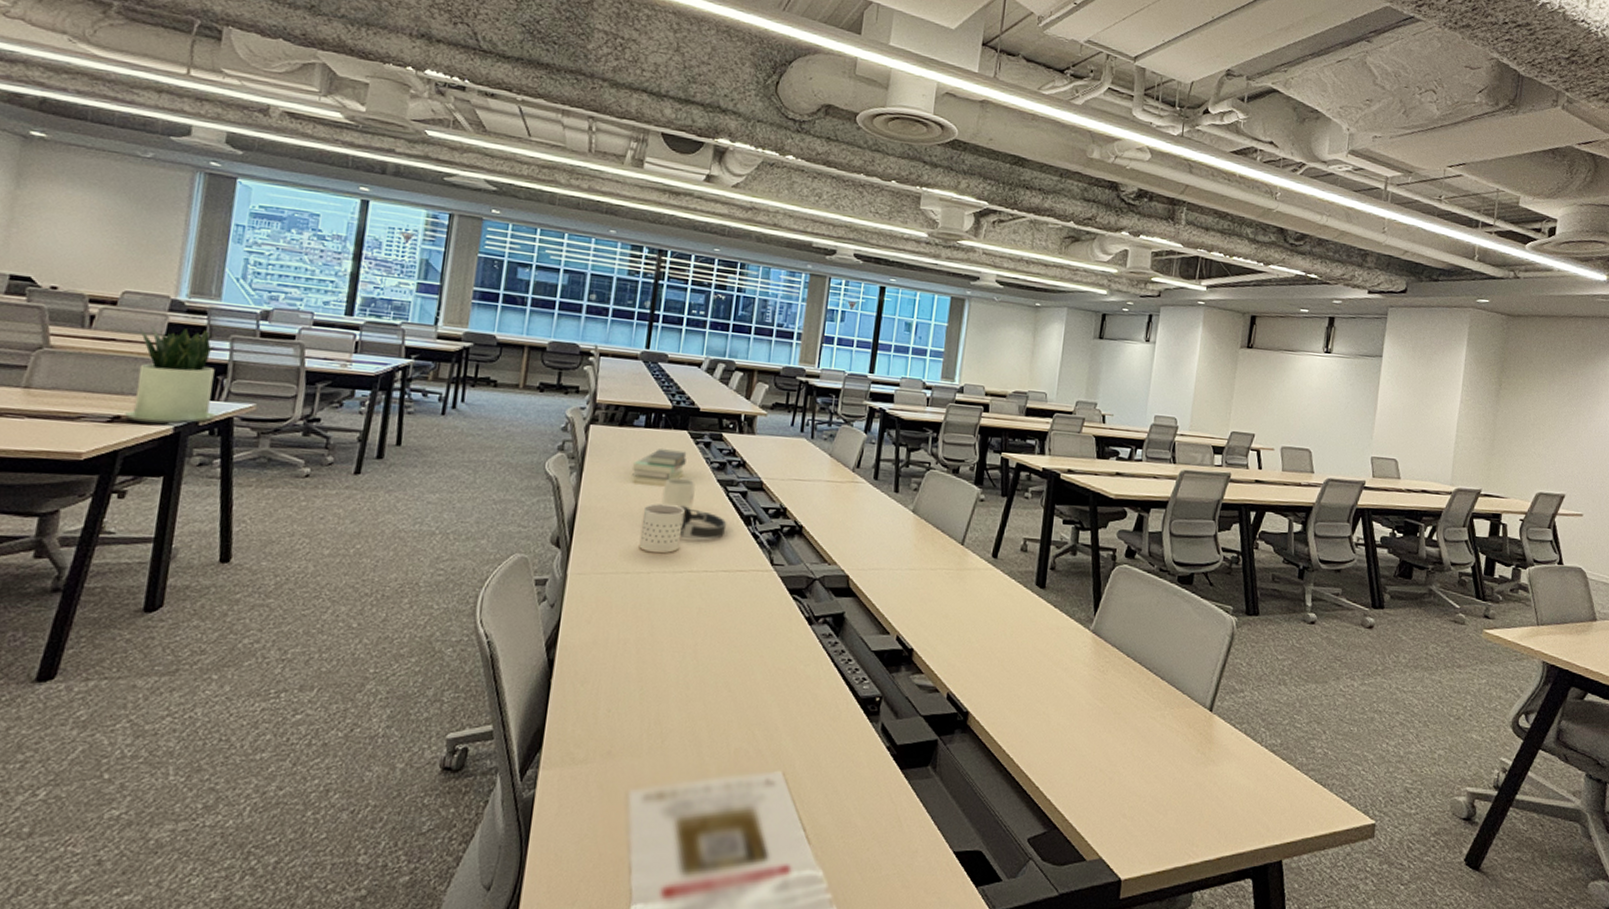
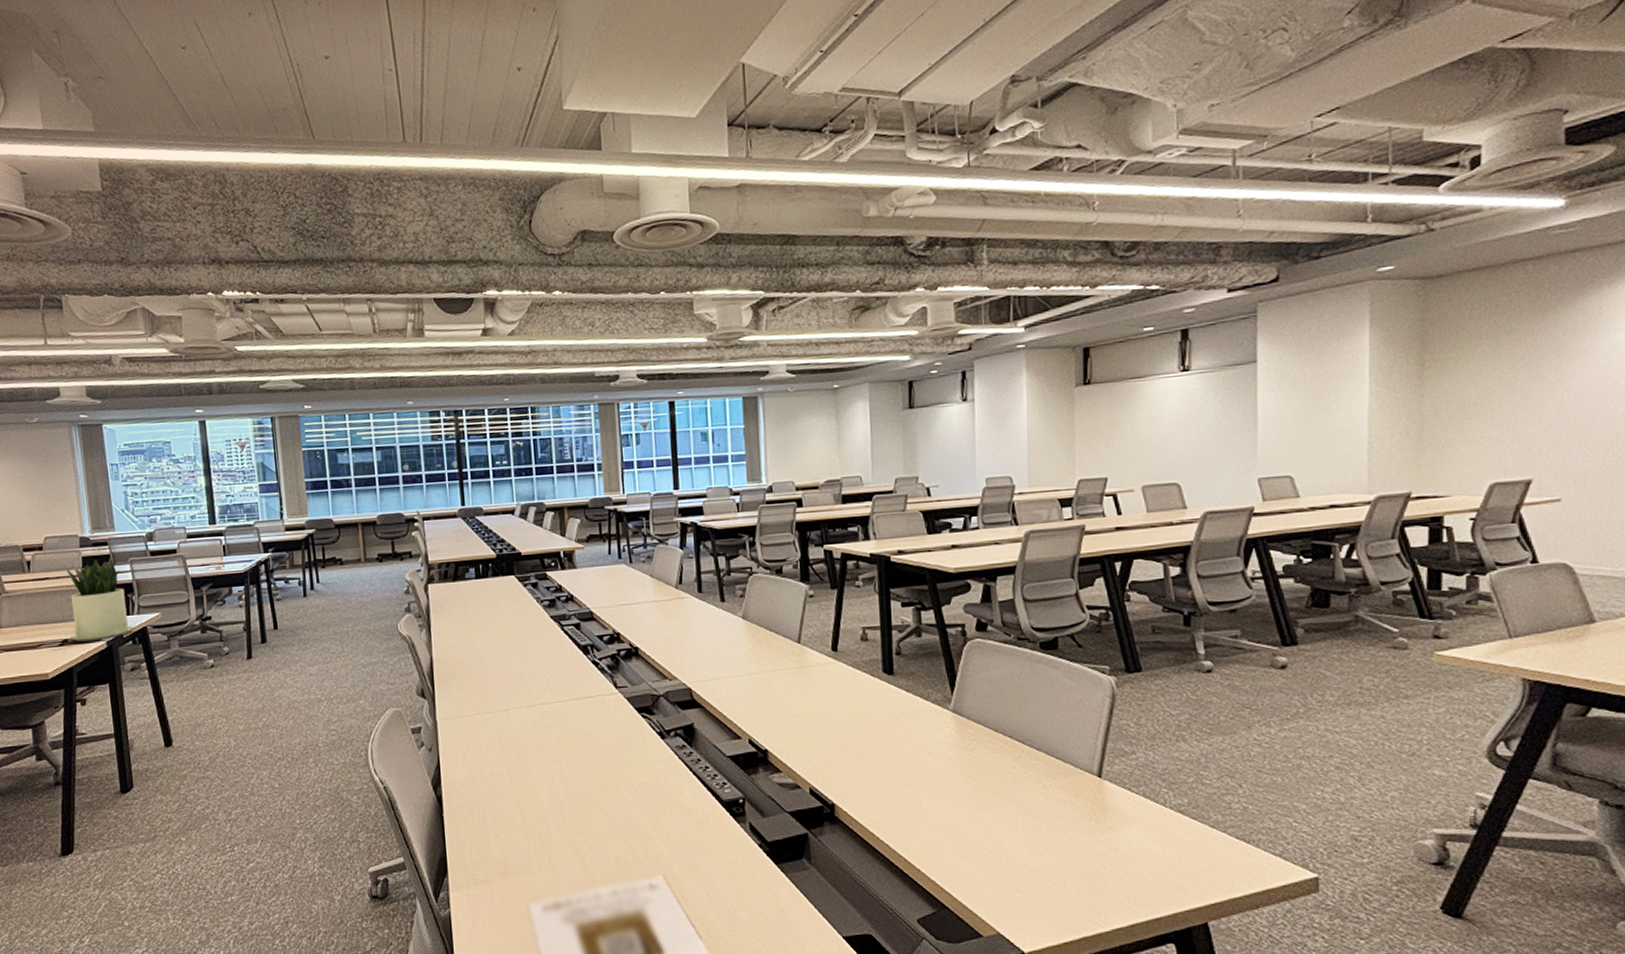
books: present [631,449,687,487] -> none [471,595,519,632]
mug: present [639,503,685,554] -> none [490,645,529,692]
mug: present [661,477,696,510] -> none [503,619,534,648]
headphones: present [679,506,727,539] -> none [521,645,567,672]

